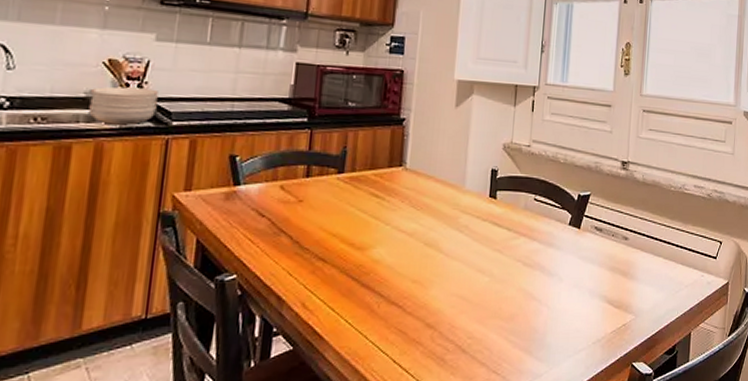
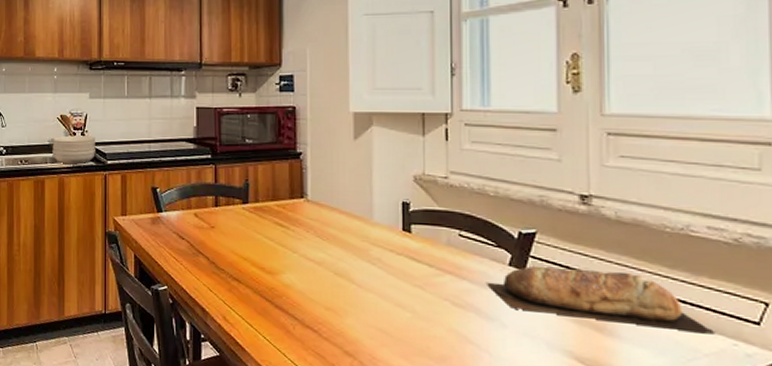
bread loaf: none [550,223,693,270] -> present [485,265,717,335]

